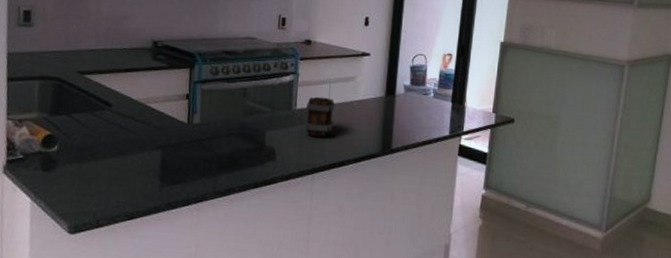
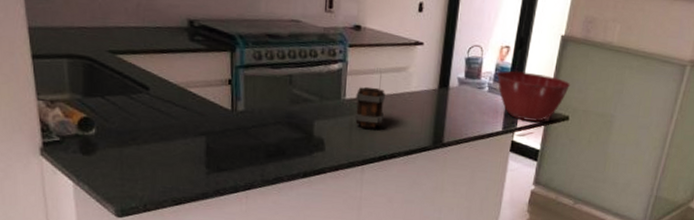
mixing bowl: none [440,76,514,125] -> present [496,71,571,122]

